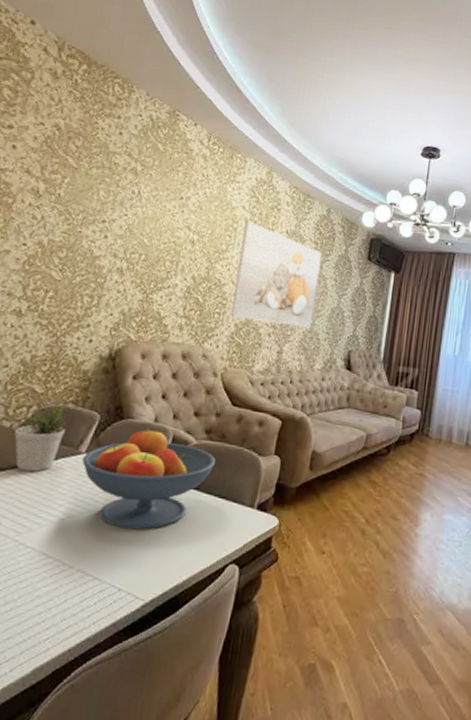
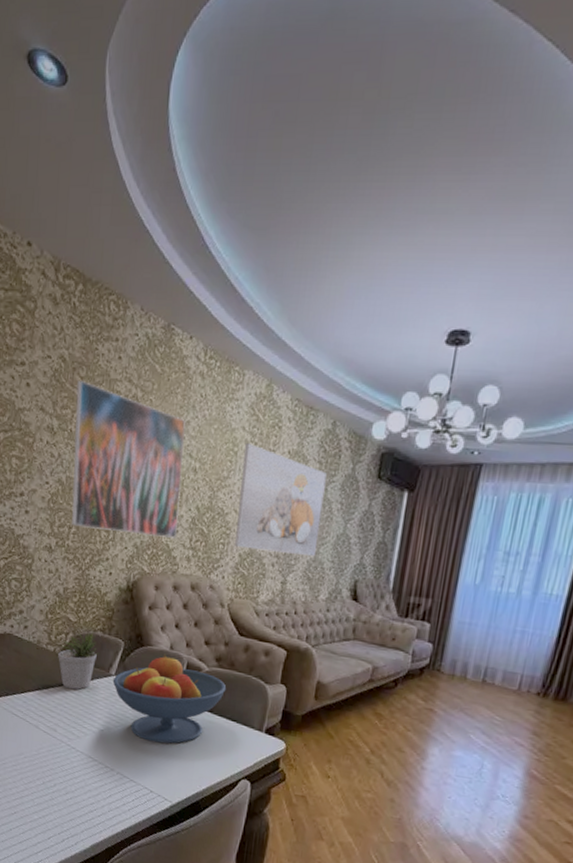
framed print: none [49,149,186,307] -> present [71,381,185,538]

